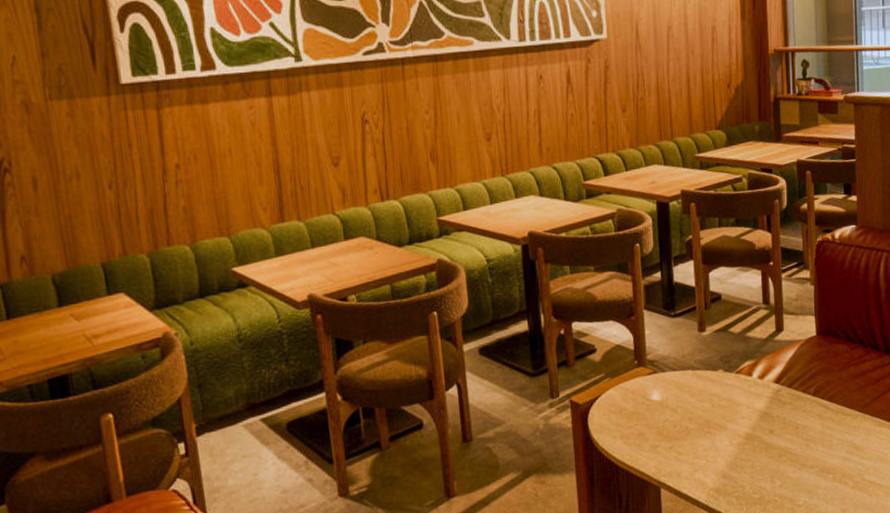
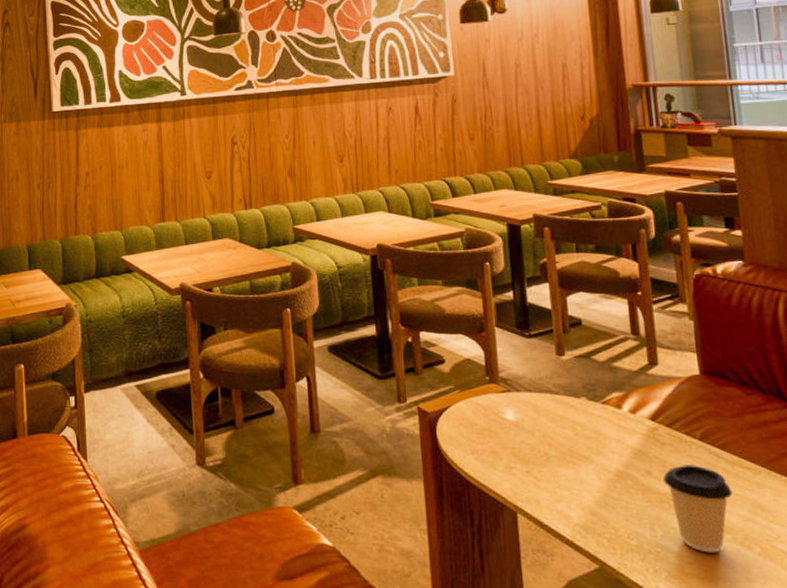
coffee cup: none [783,418,836,494] -> present [663,465,733,553]

